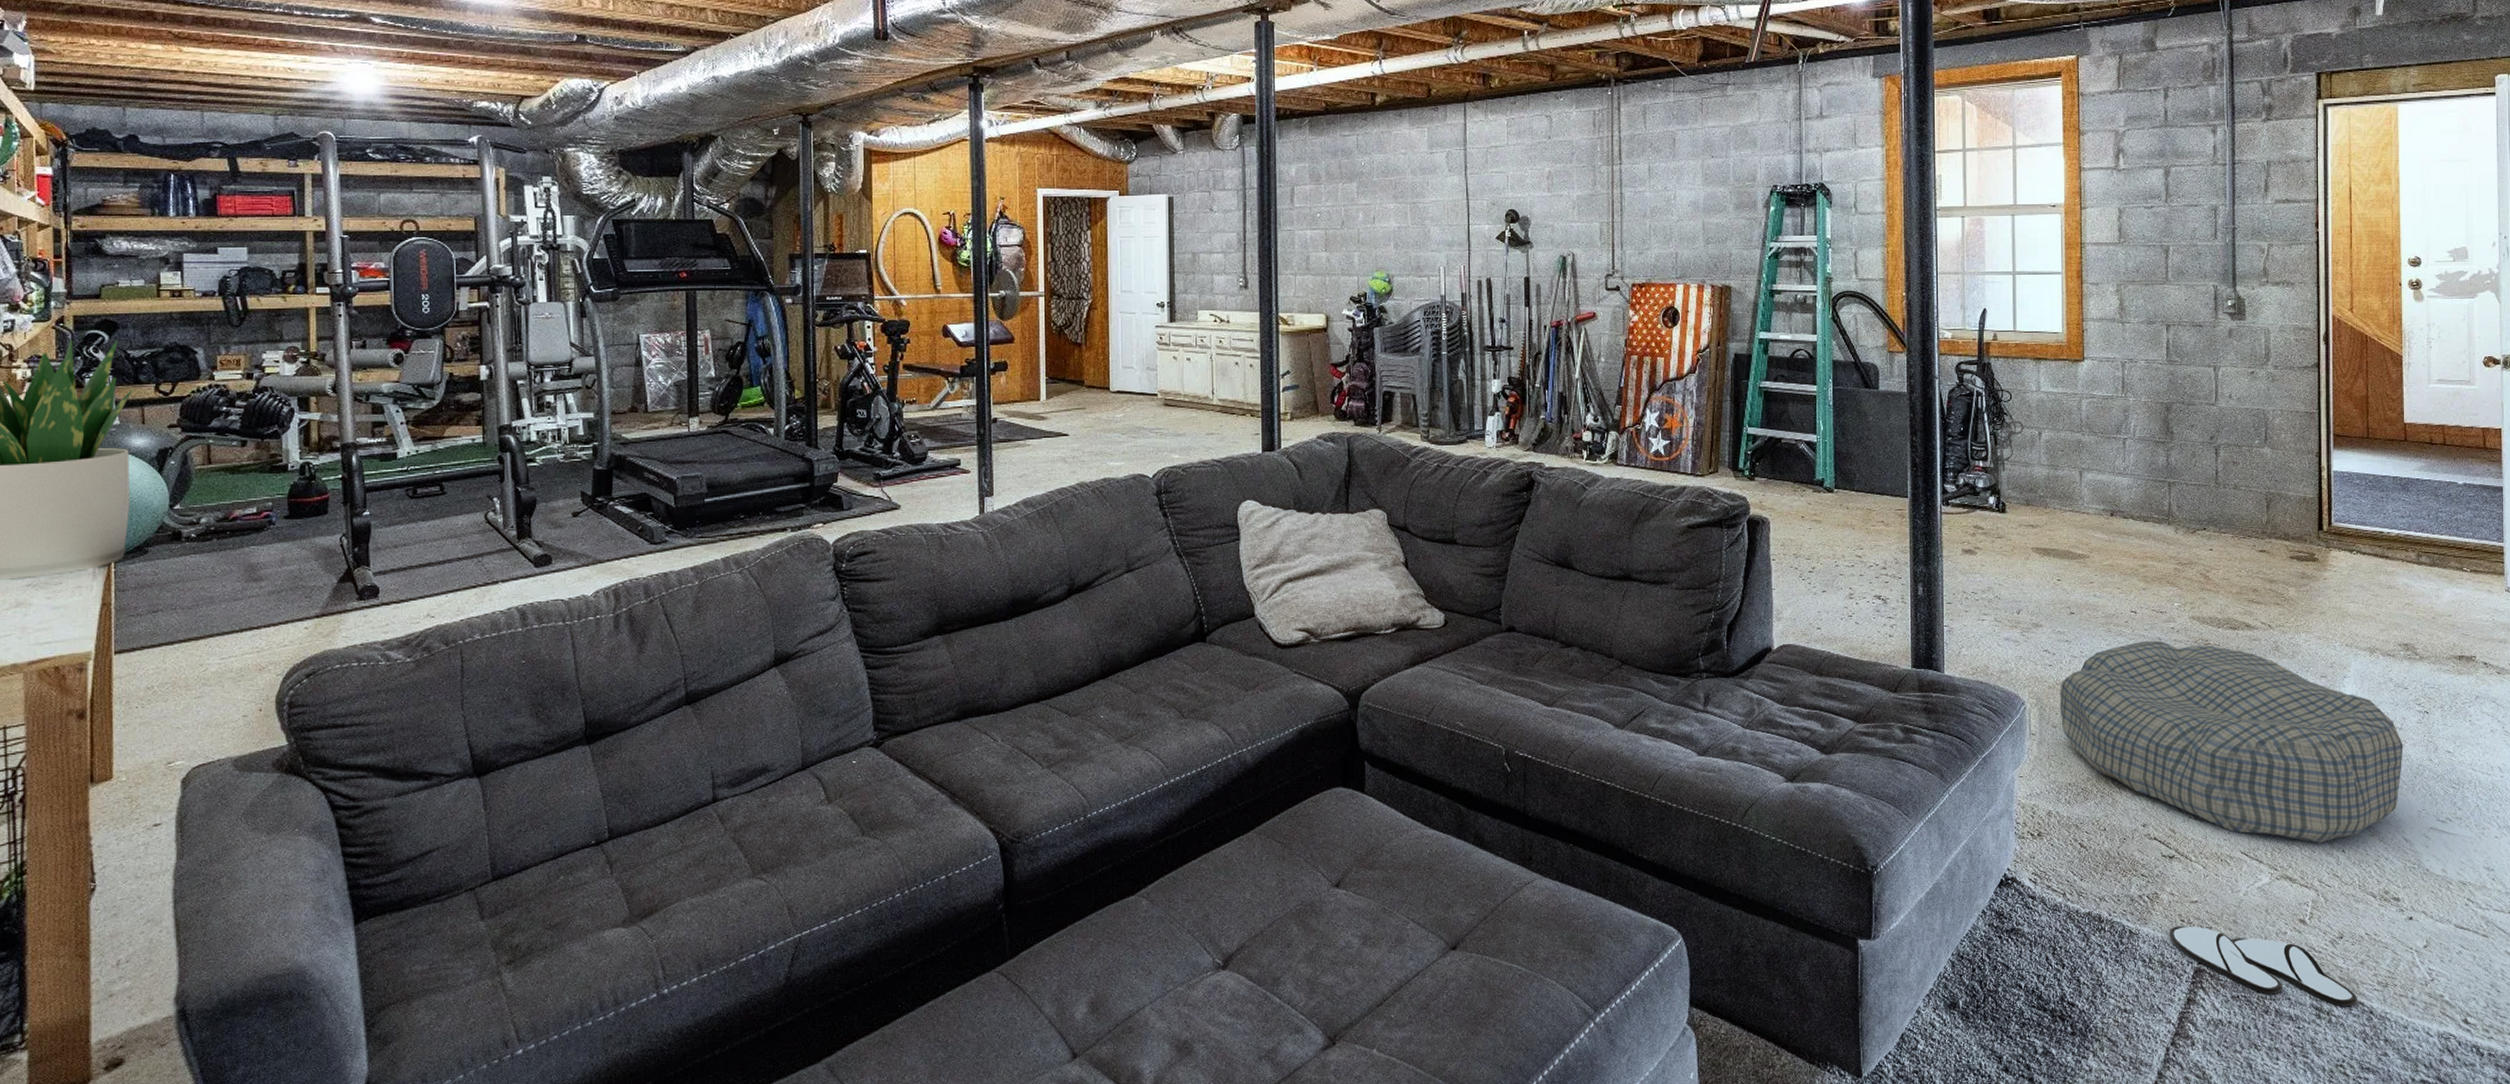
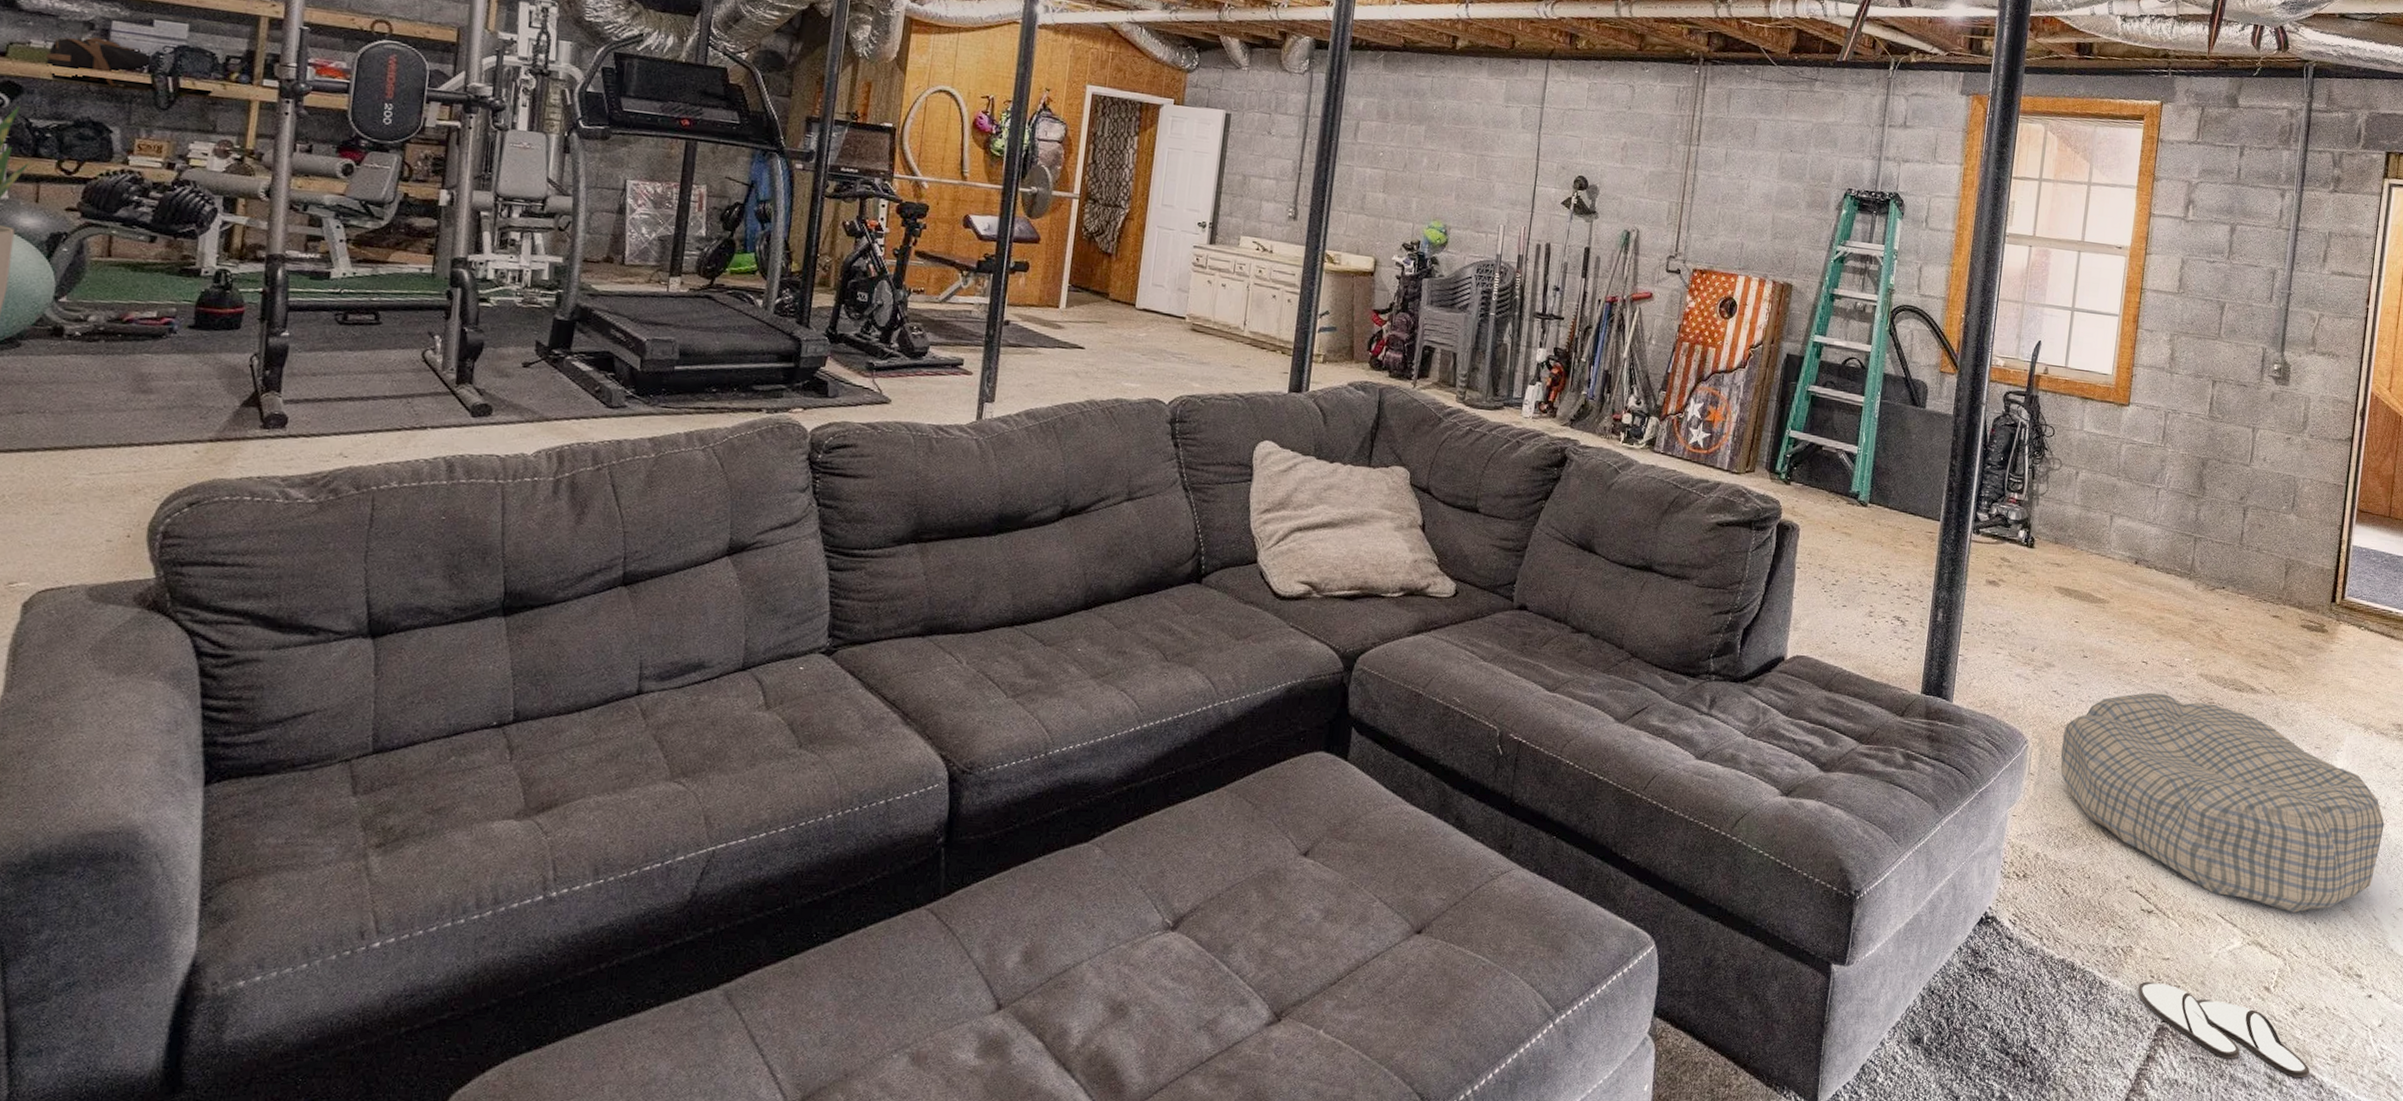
duffel bag: none [133,270,277,313] -> present [46,37,215,97]

